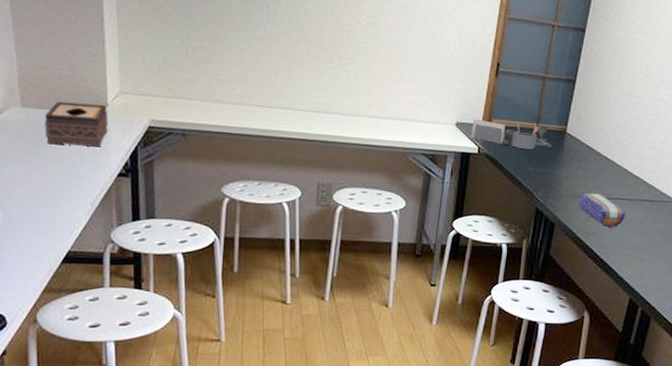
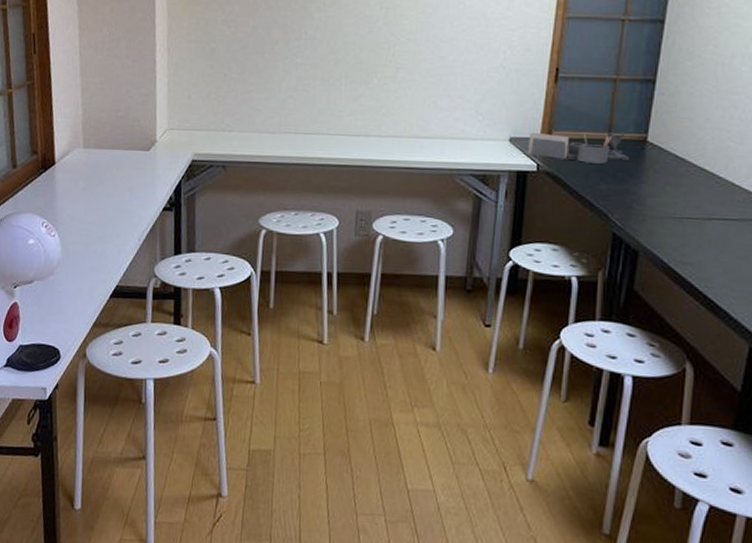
tissue box: present [44,101,108,147] -> none [101,141,157,183]
pencil case: present [578,193,626,227] -> none [668,213,735,255]

